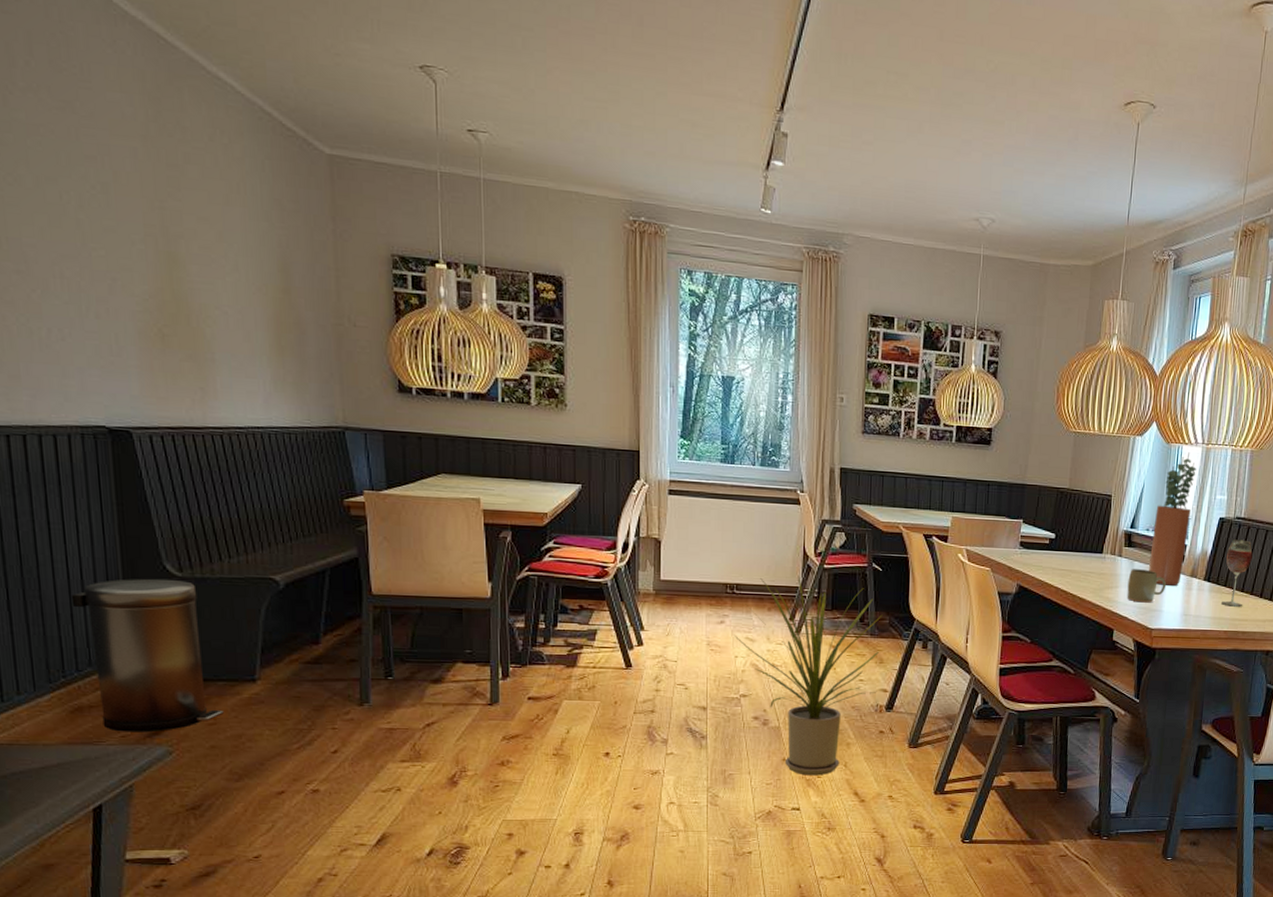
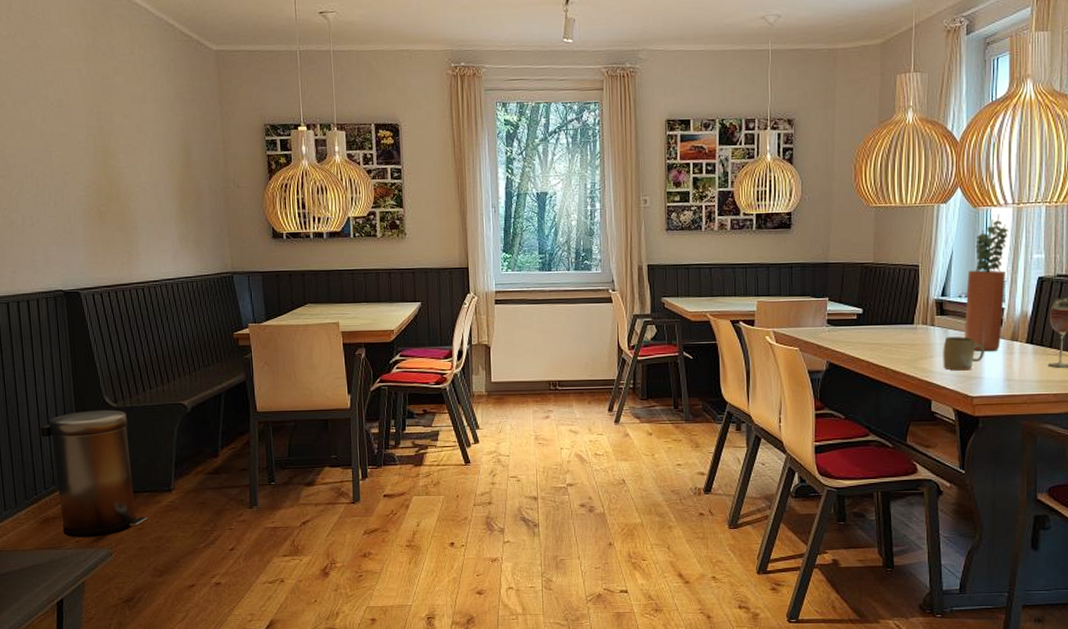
house plant: present [734,575,883,776] -> none [558,368,696,559]

